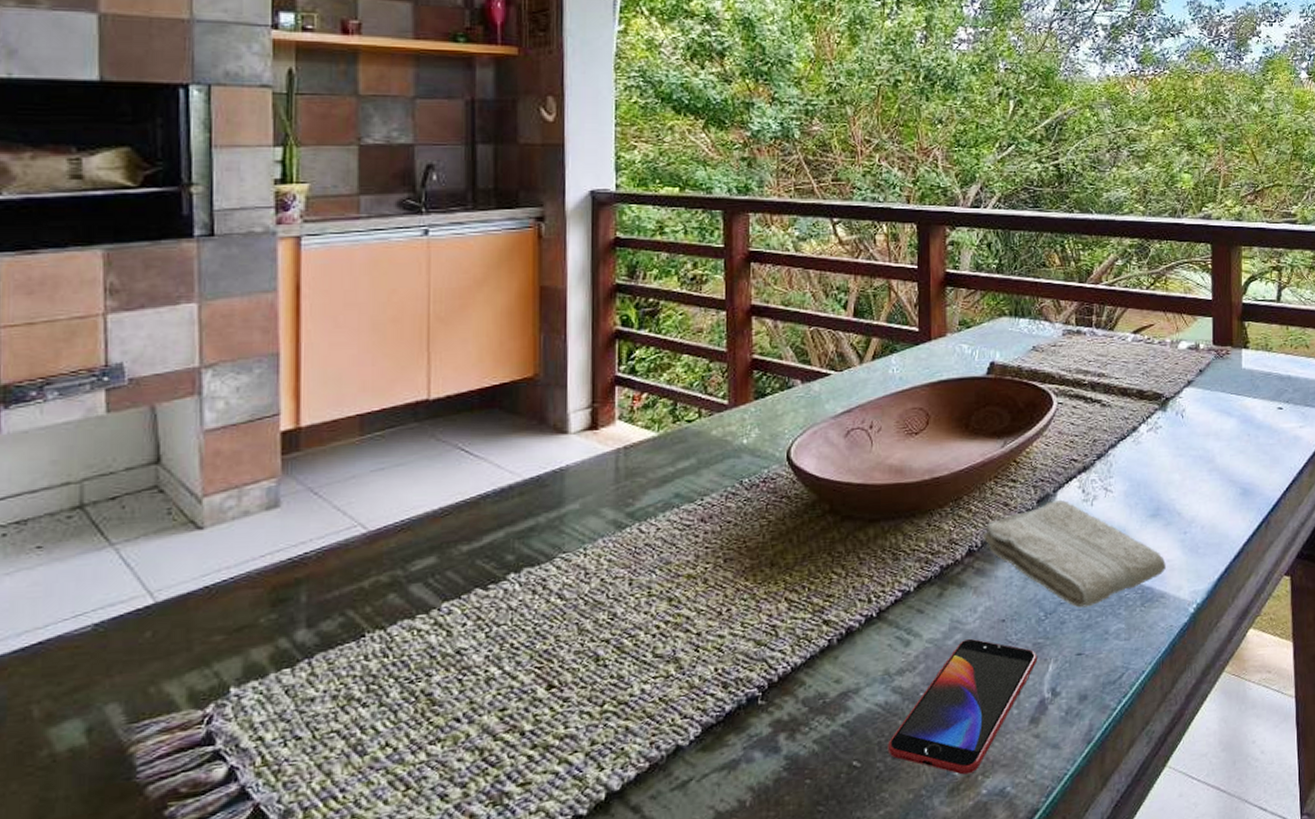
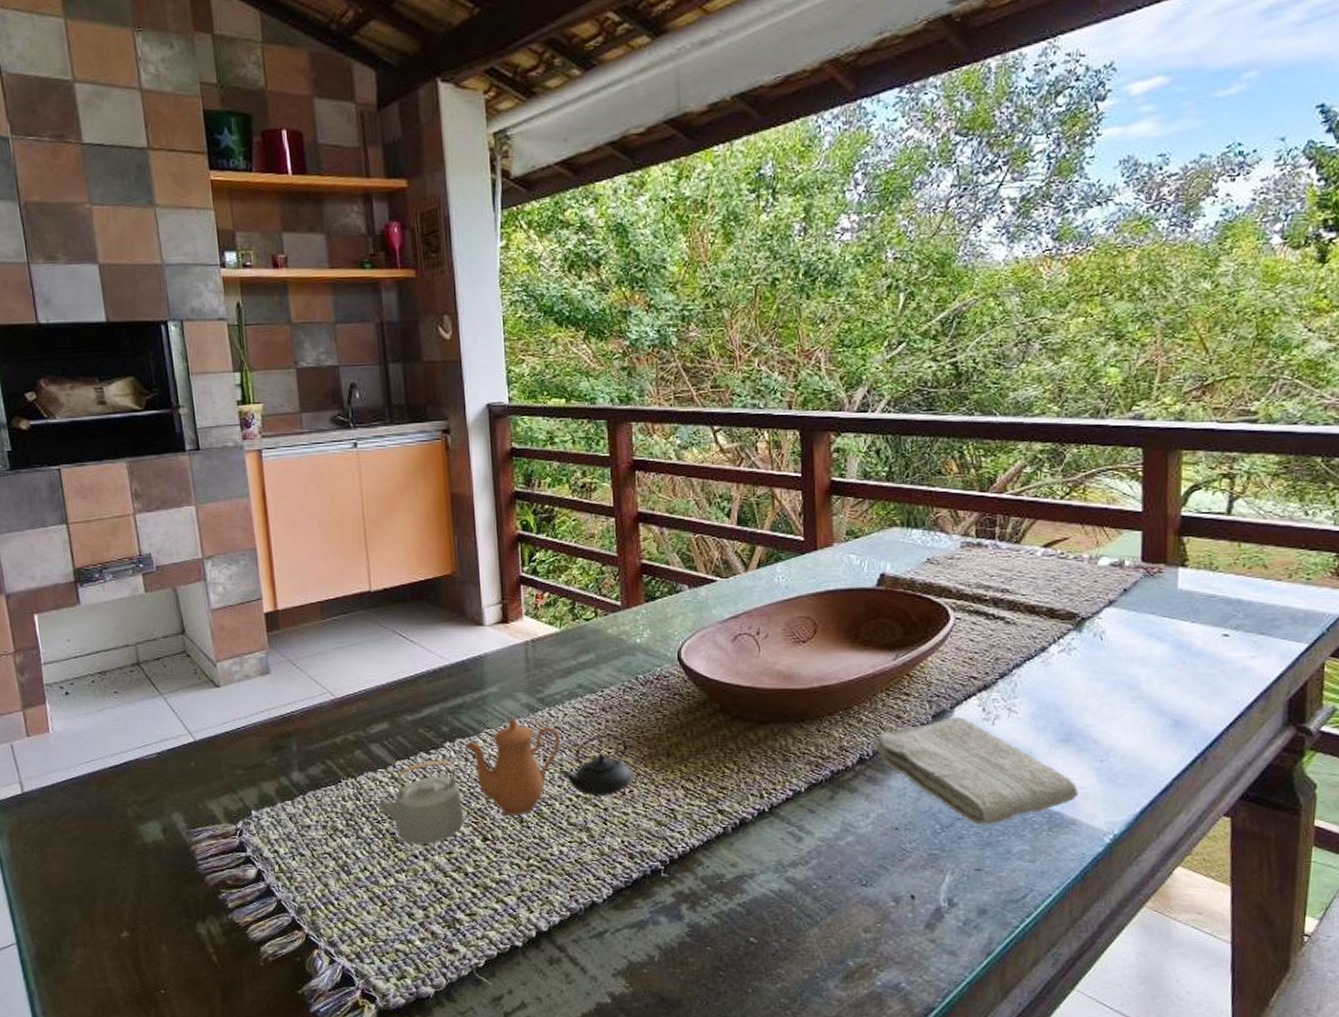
teapot: none [412,537,733,705] -> present [377,717,635,846]
smartphone: present [887,638,1038,775] -> none [782,841,933,965]

